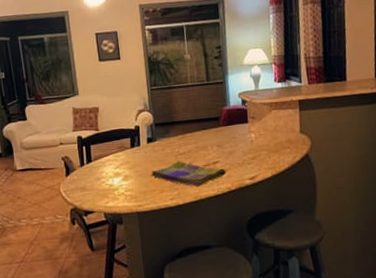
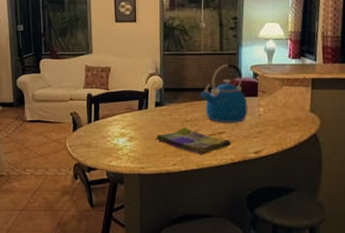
kettle: none [191,93,240,153] -> present [201,64,248,123]

